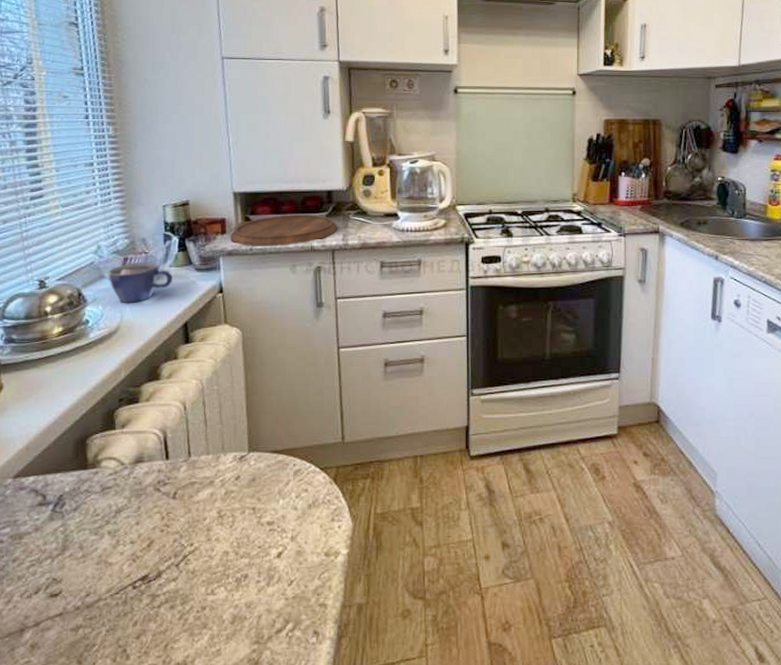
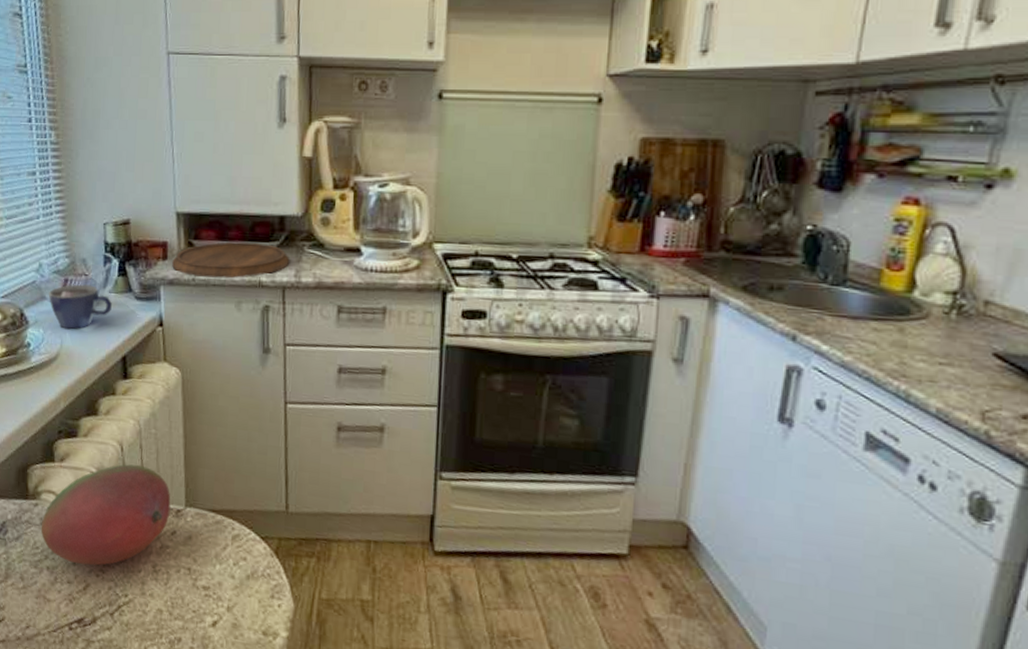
fruit: none [101,421,235,522] -> present [40,464,171,566]

